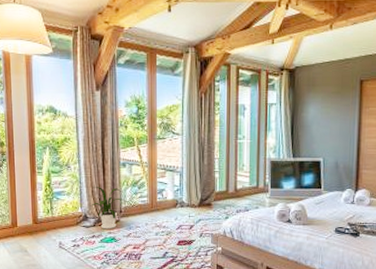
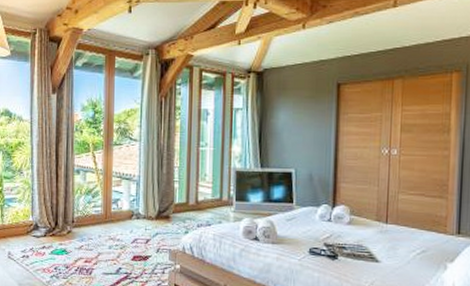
house plant: present [89,187,123,230] -> none [40,194,76,241]

